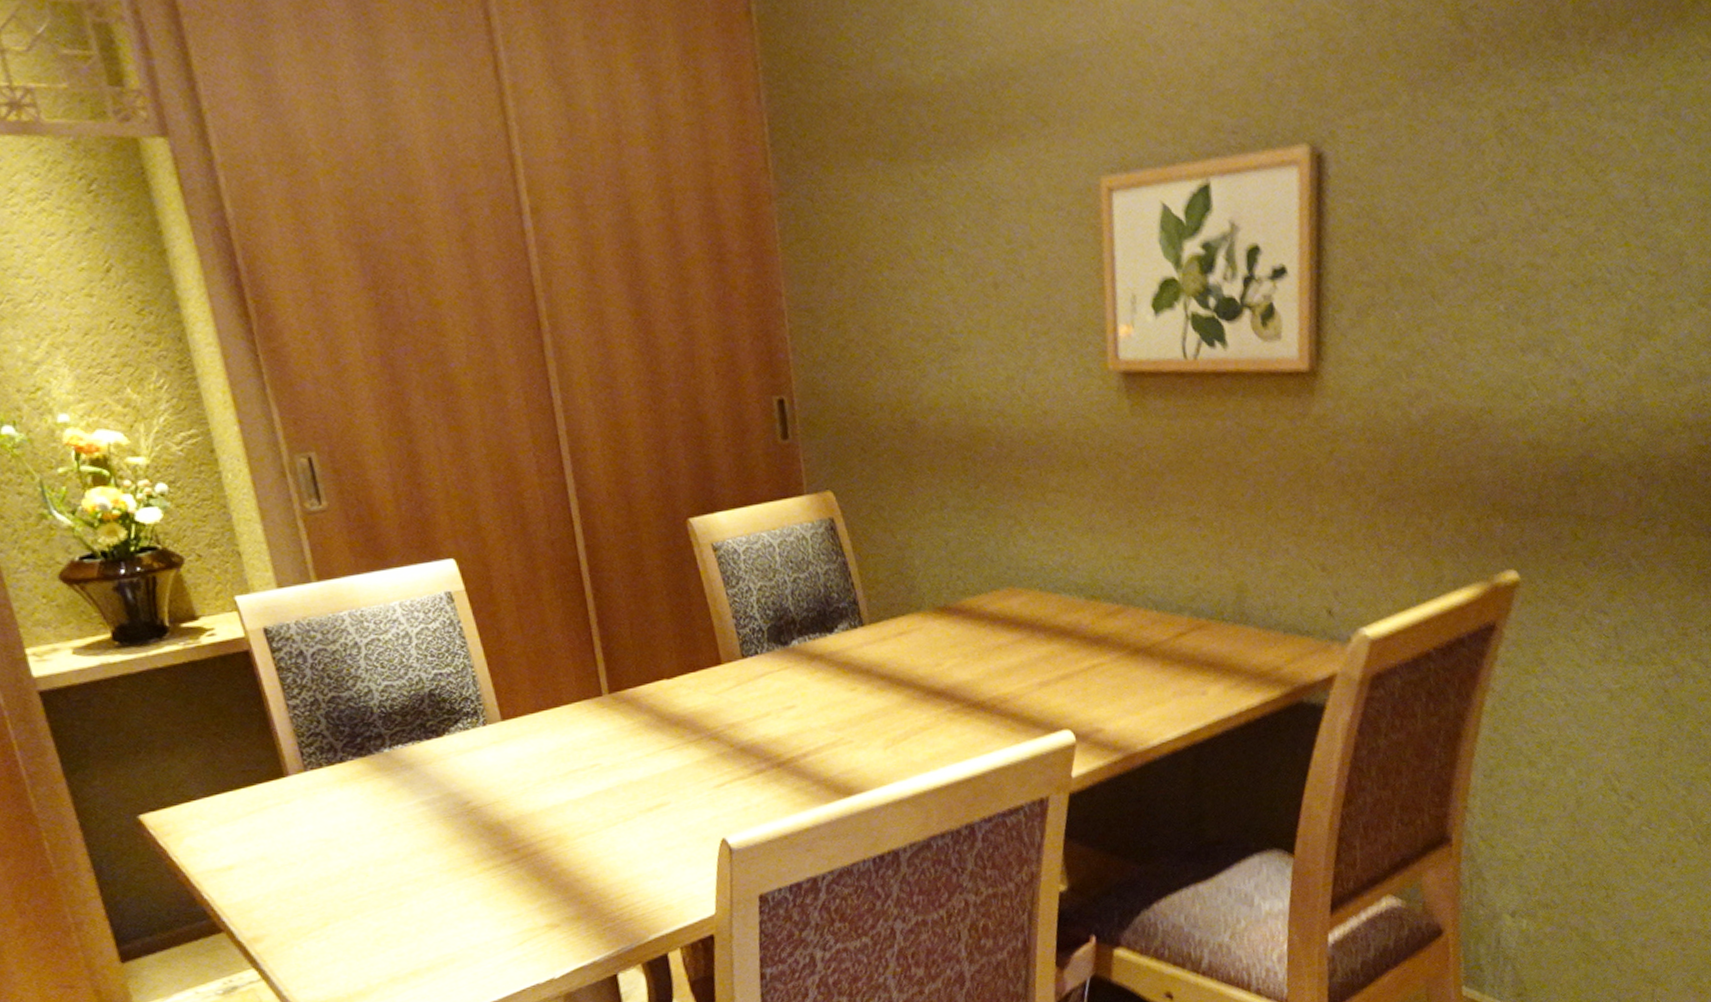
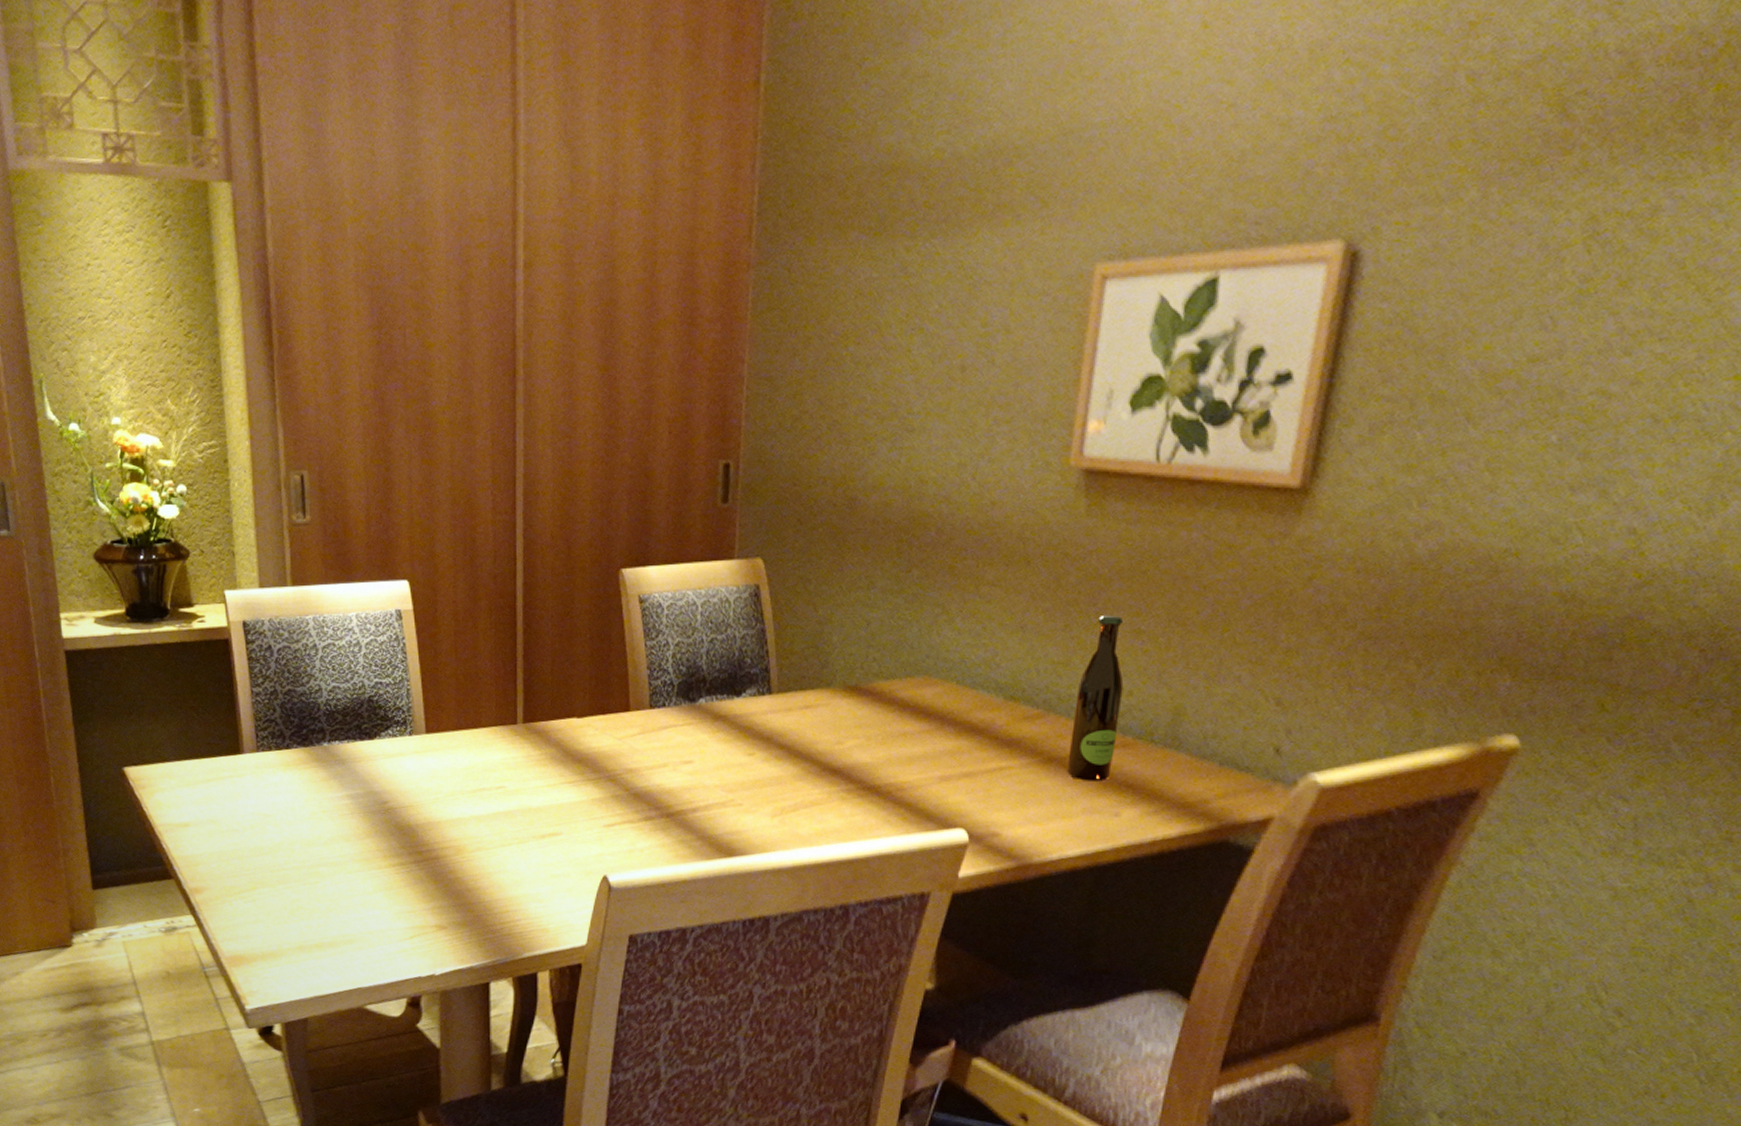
bottle: none [1150,506,1193,666] -> present [1067,614,1124,782]

